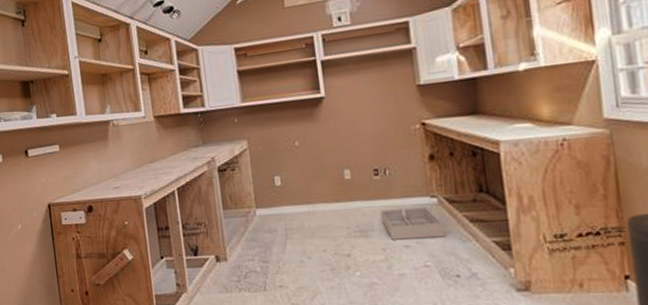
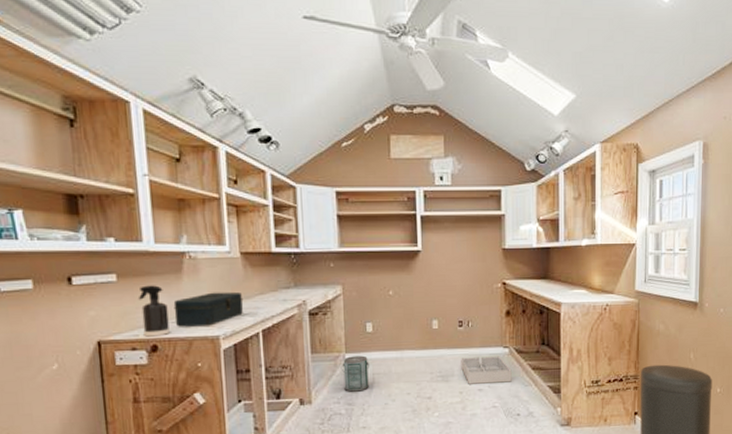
spray bottle: none [75,152,101,199] -> present [138,285,170,337]
toolbox: none [102,153,160,189] -> present [173,291,243,327]
paint can: none [252,210,282,249] -> present [340,355,370,392]

